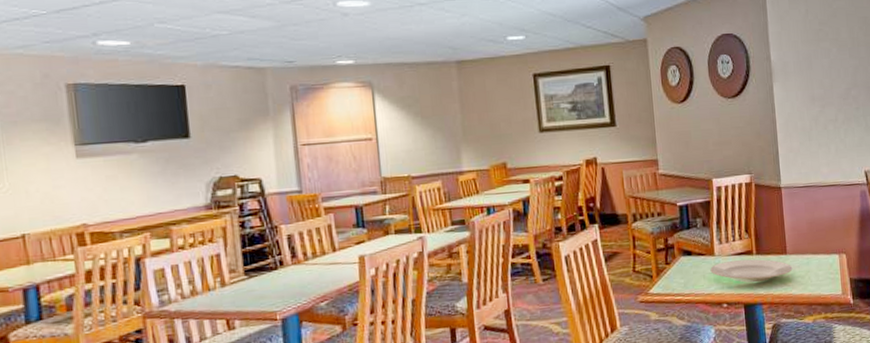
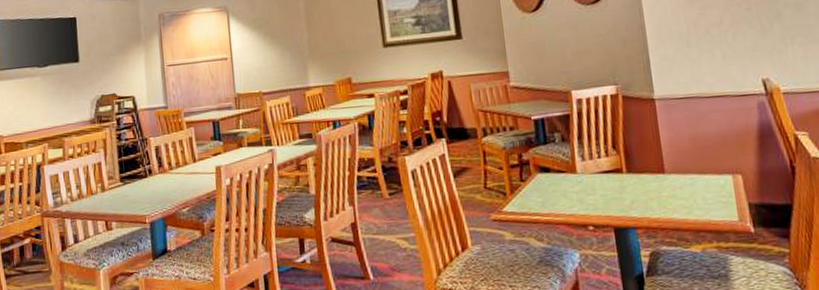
plate: present [710,259,793,283] -> none [572,178,673,205]

